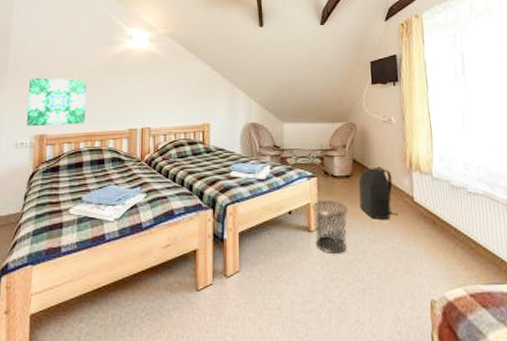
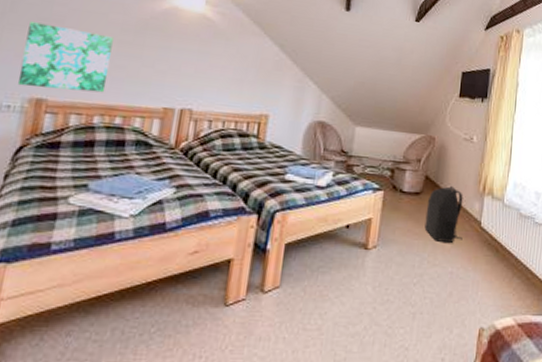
waste bin: present [312,199,348,253] -> none [370,216,412,275]

